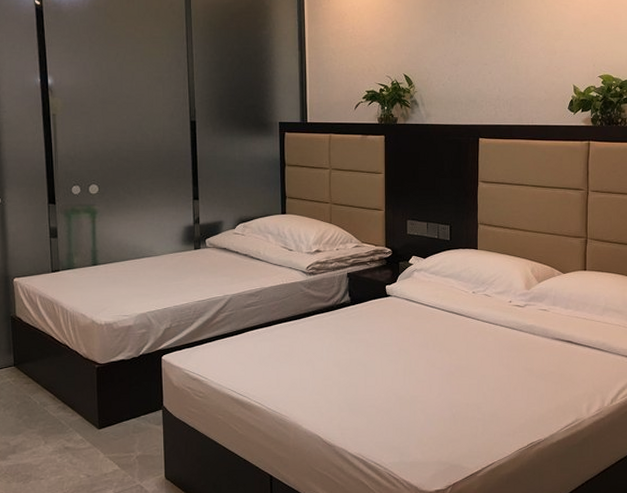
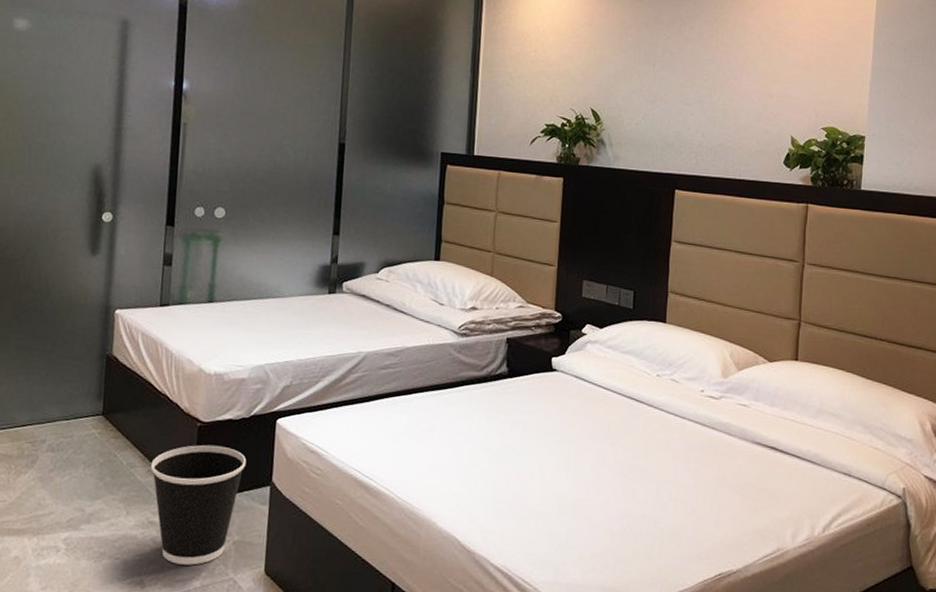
wastebasket: none [60,381,140,478] -> present [150,445,247,565]

